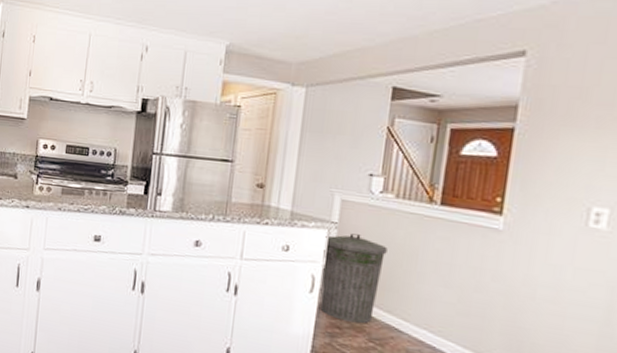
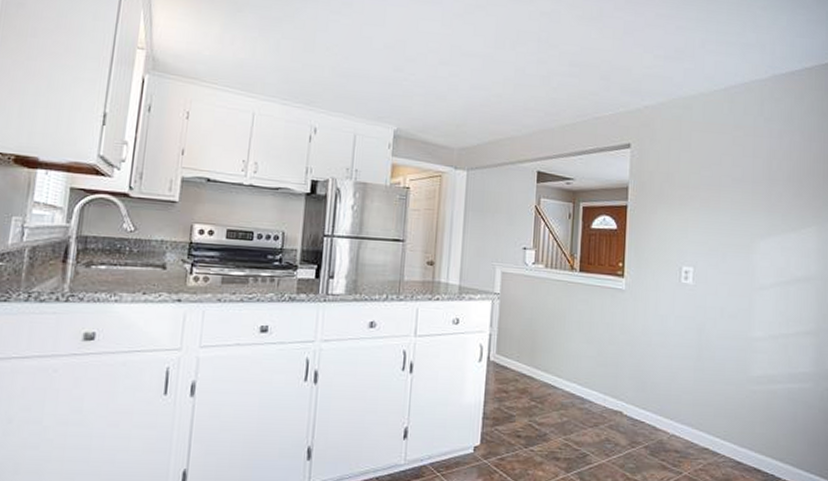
trash can: present [320,233,388,324] -> none [488,302,541,385]

